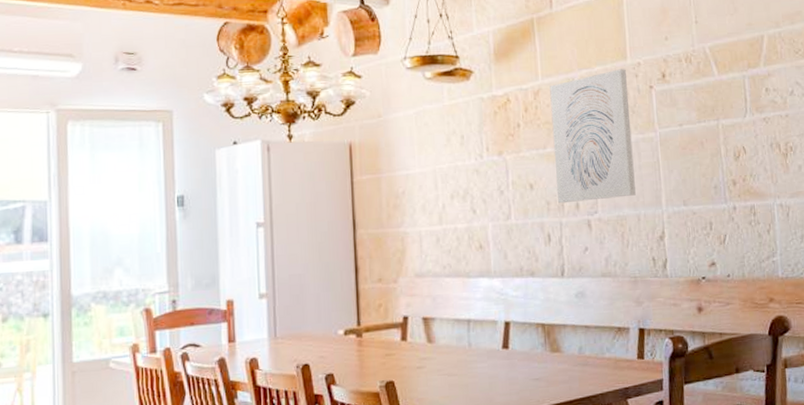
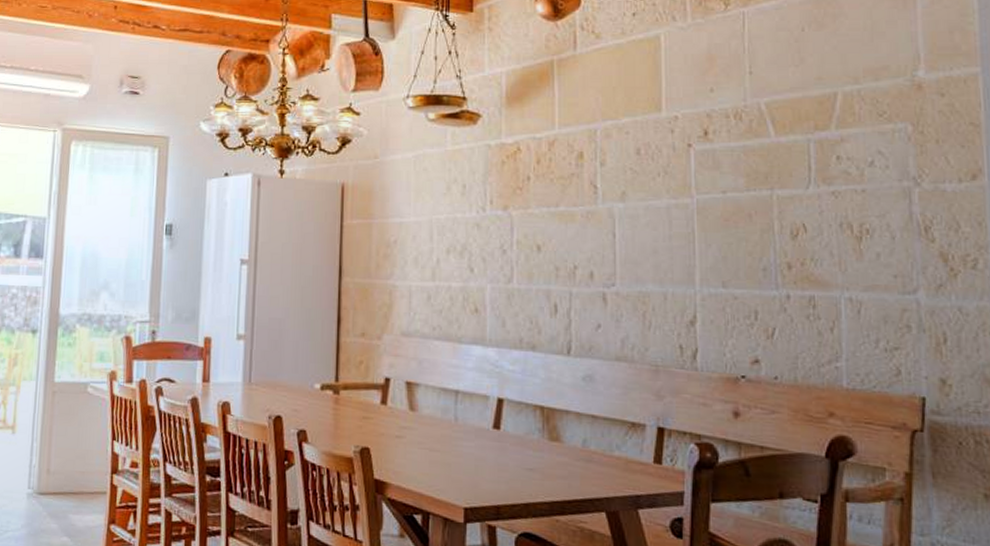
wall art: present [550,69,636,204] -> none [567,122,663,271]

